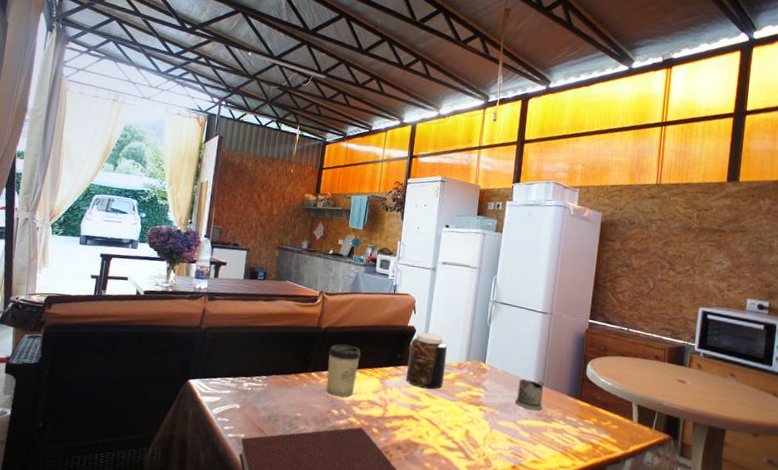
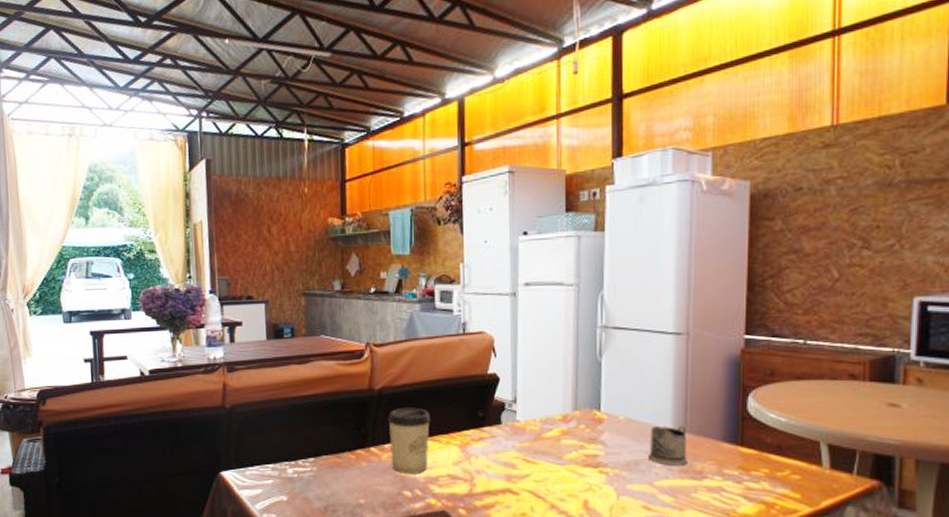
jar: present [406,332,447,390] -> none [493,379,546,453]

